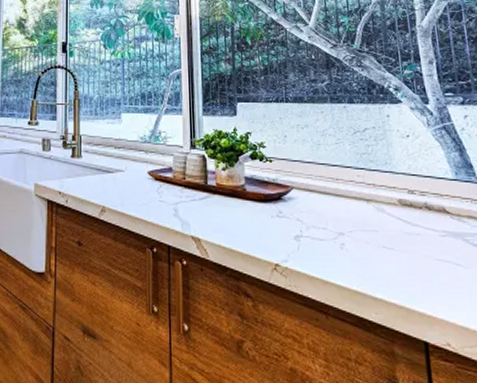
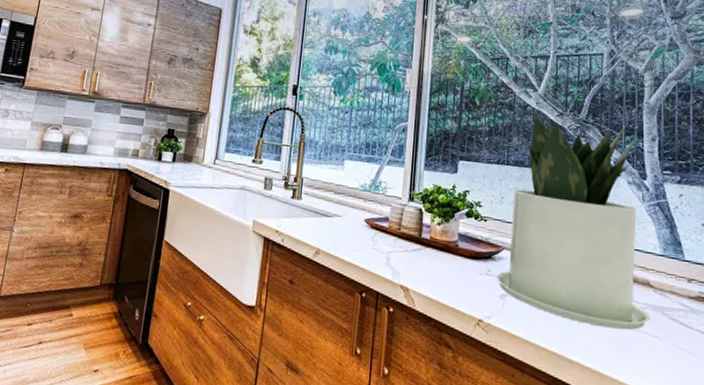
planter: none [288,49,451,261] -> present [496,116,650,330]

